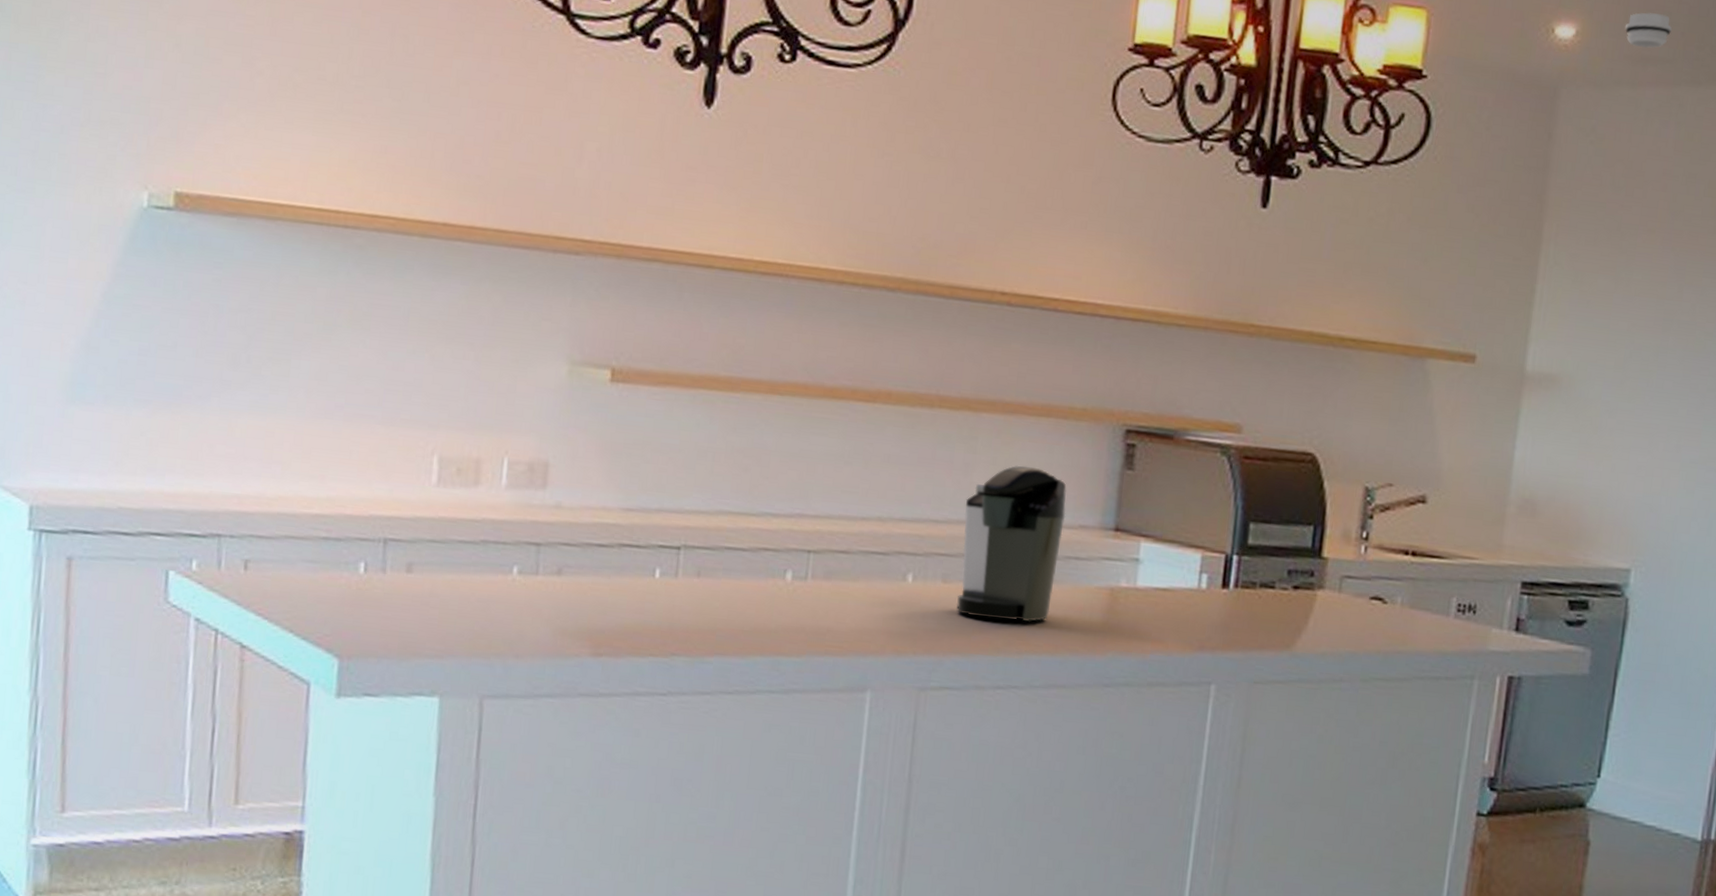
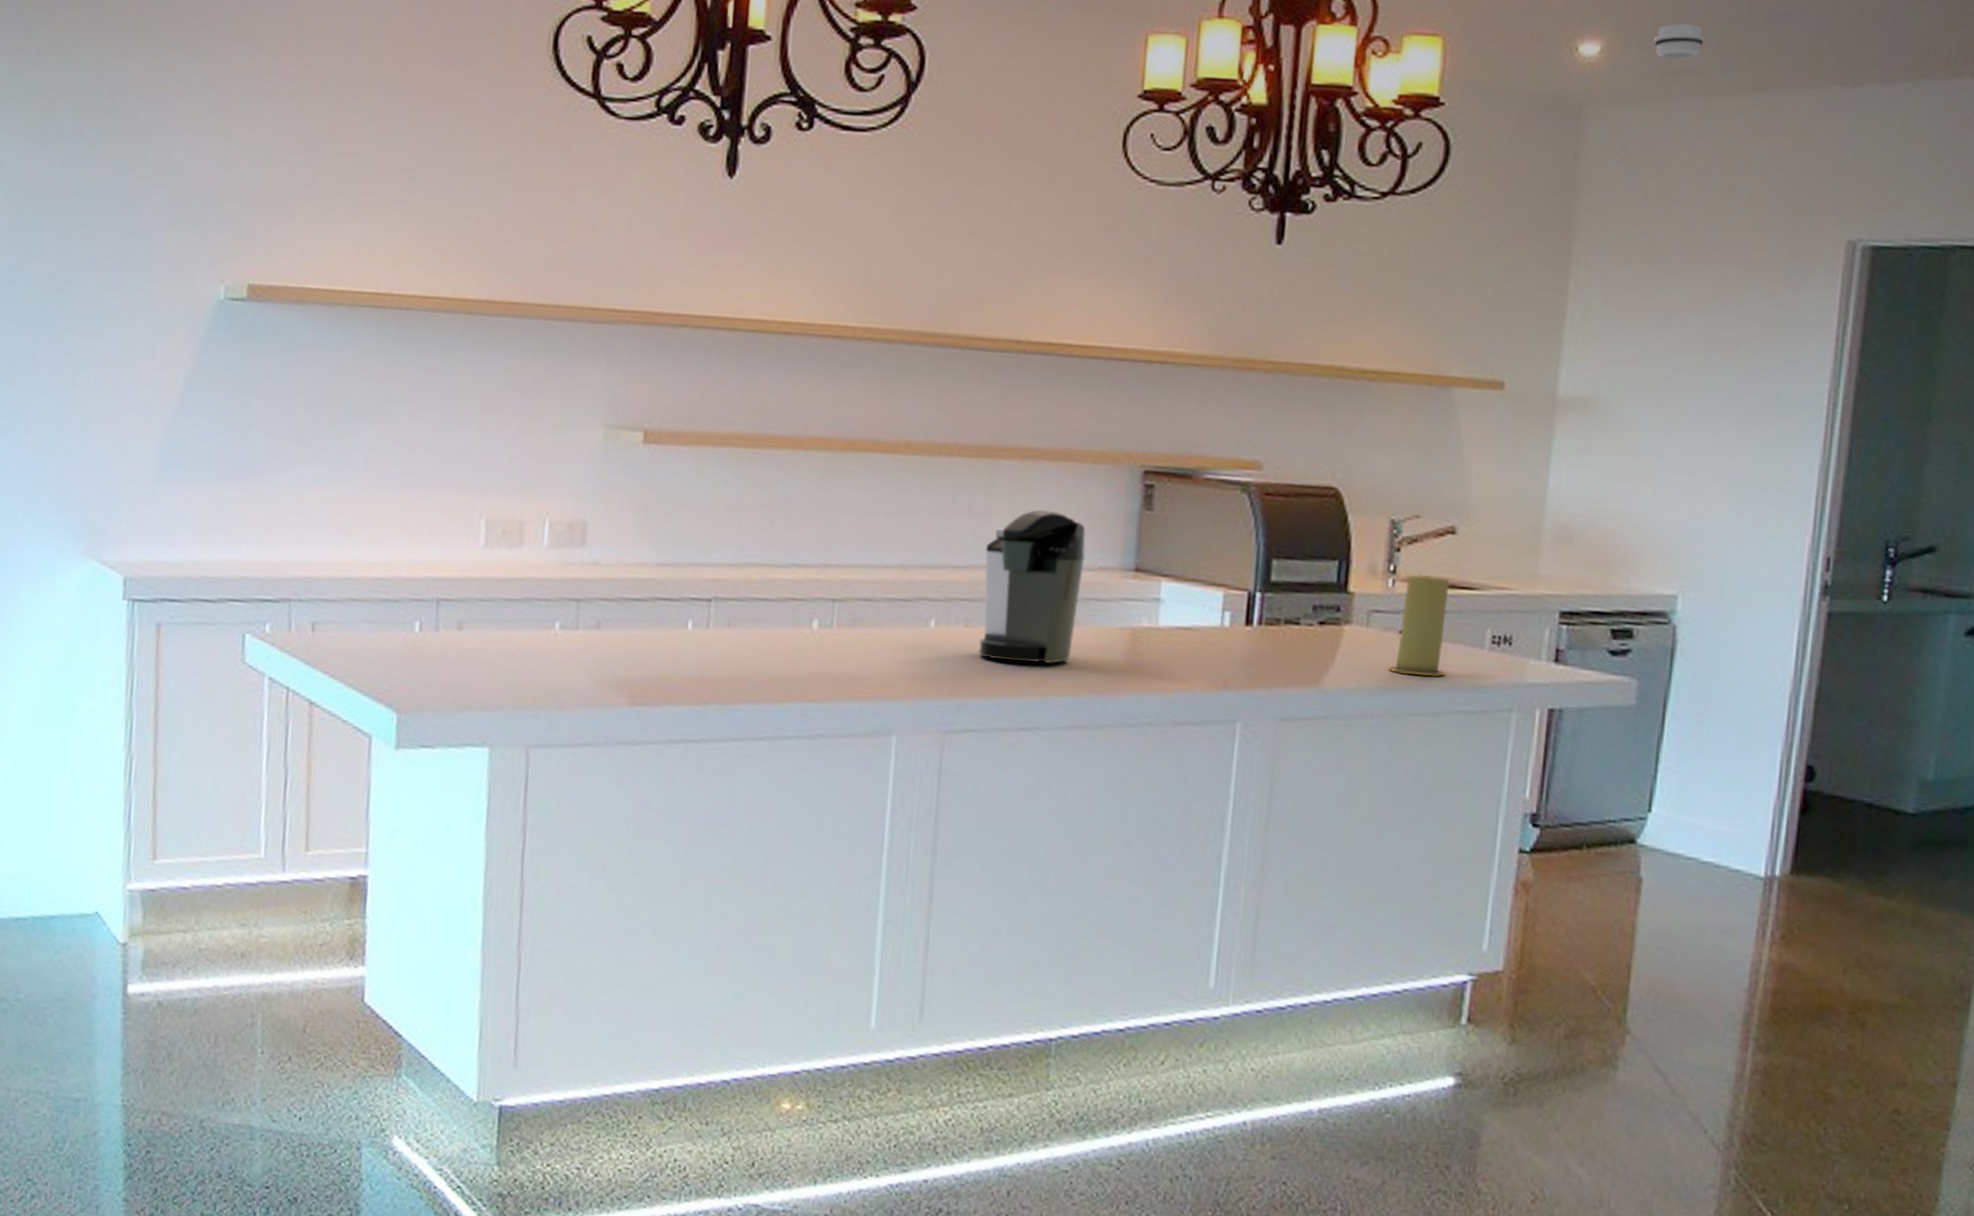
candle: none [1358,541,1419,643] -> present [1388,574,1450,677]

